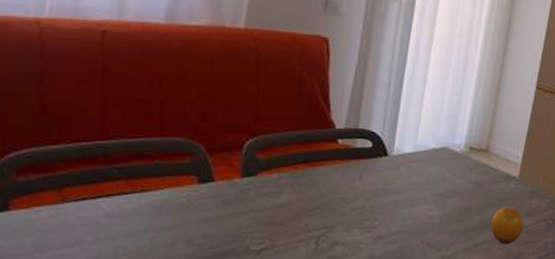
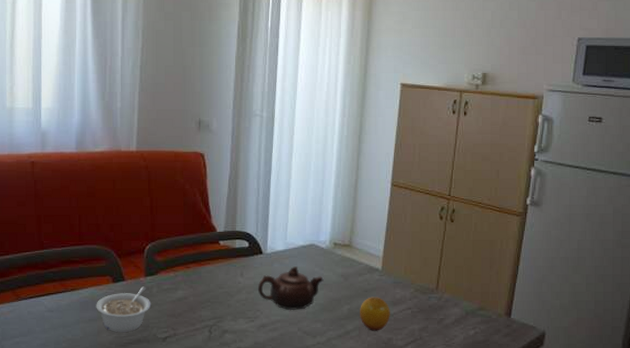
legume: none [172,189,246,243] -> present [96,286,151,332]
teapot: none [378,171,455,221] -> present [257,266,324,311]

